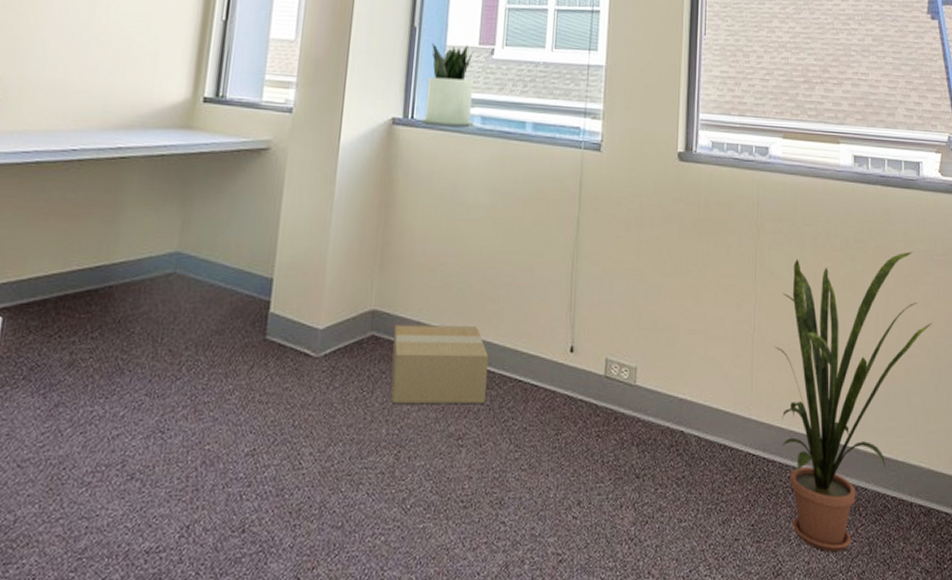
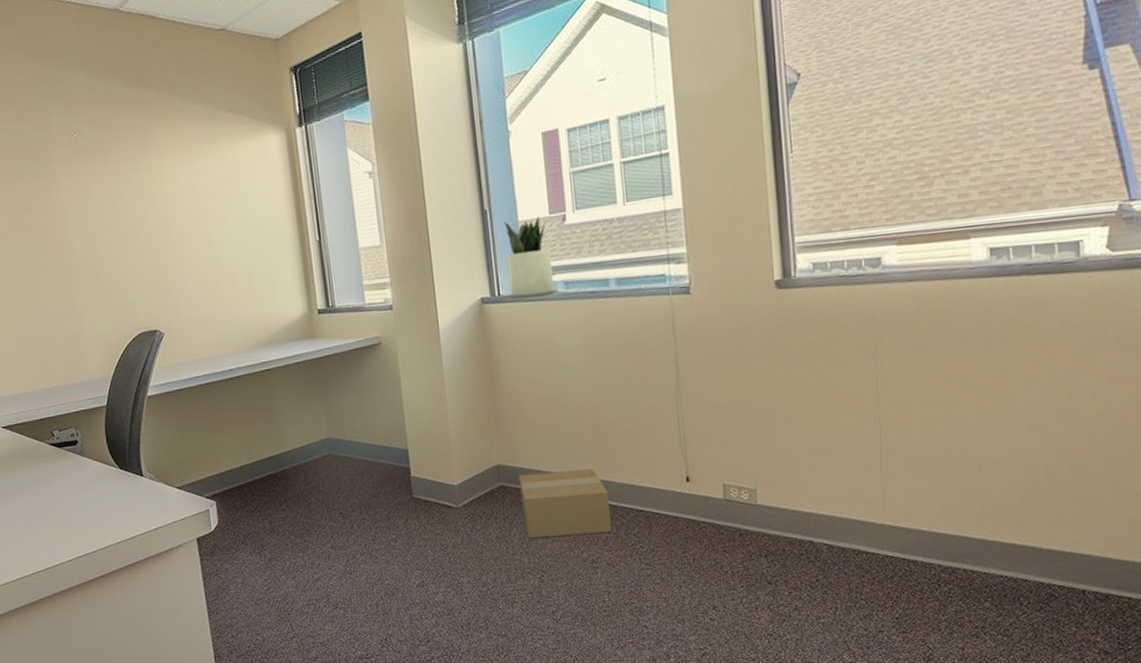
house plant: present [775,251,933,553] -> none [907,340,1104,639]

